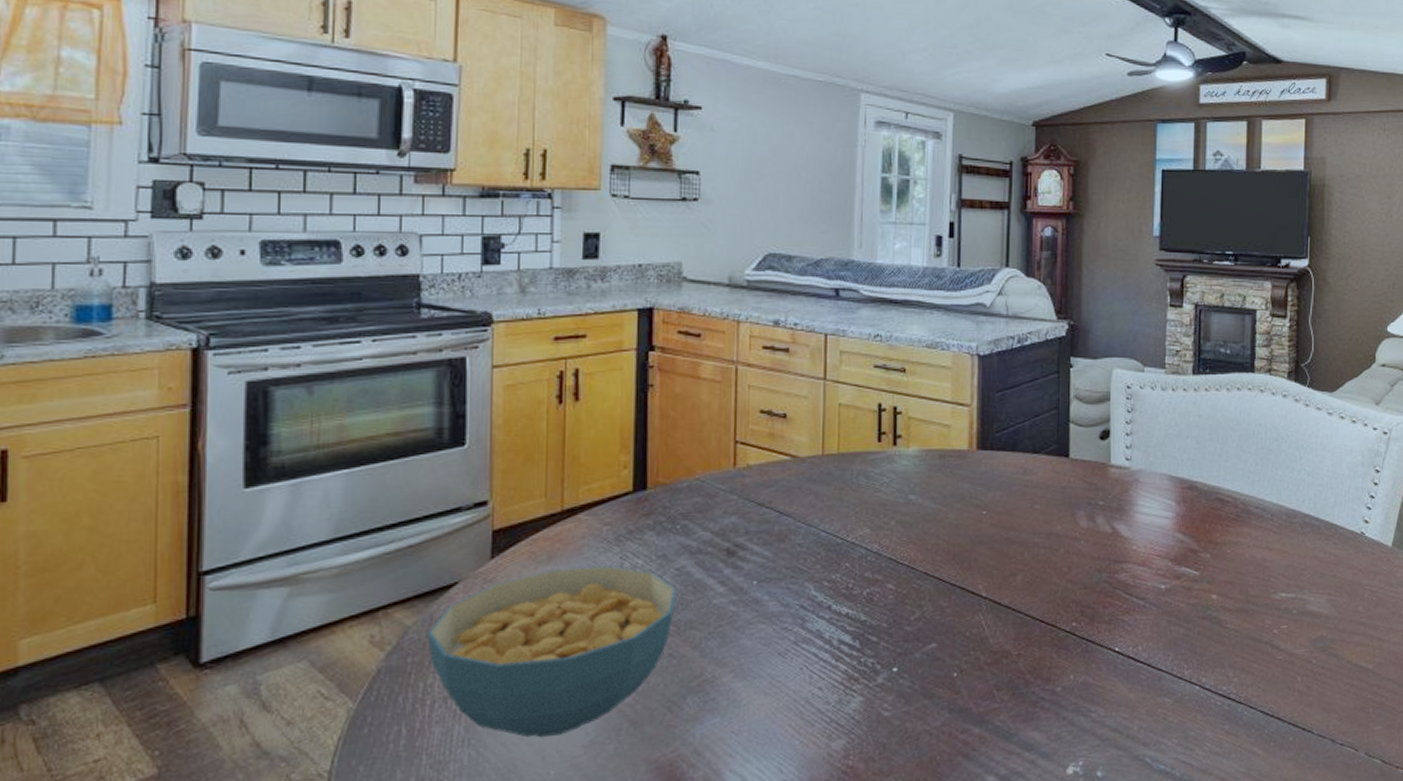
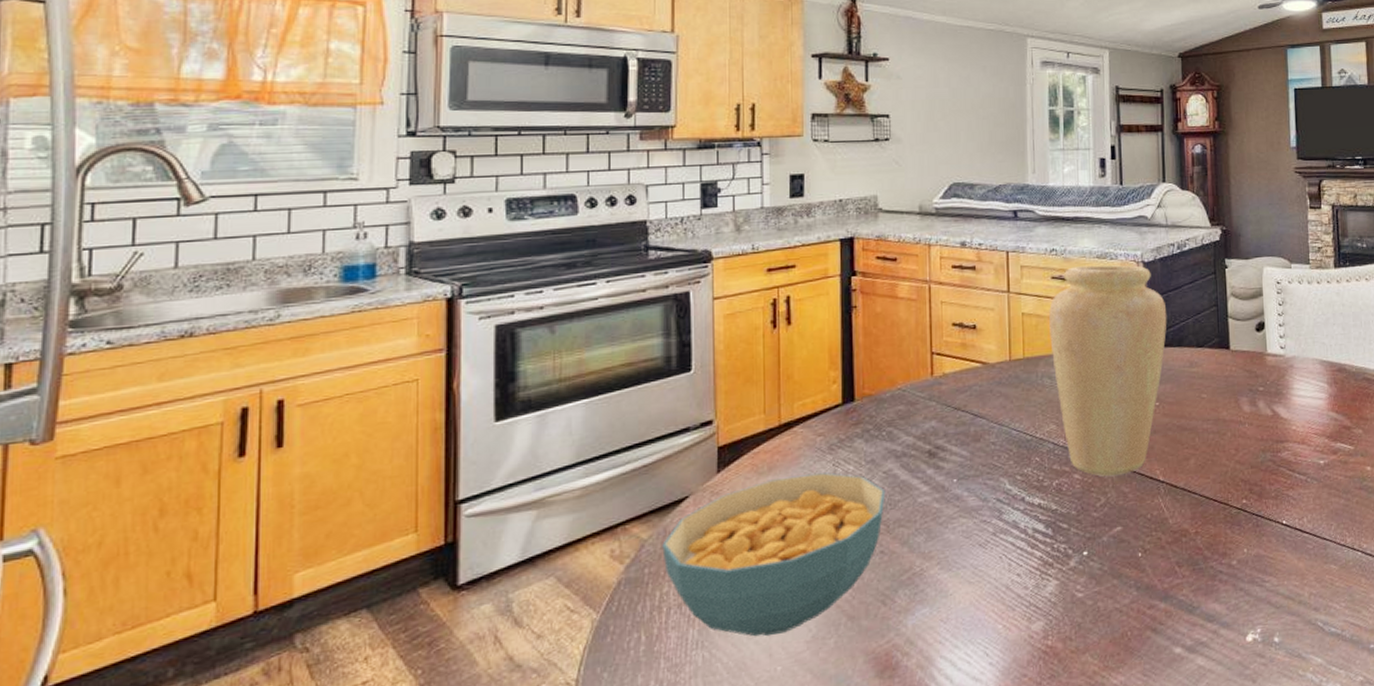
vase: none [869,355,1001,589] -> present [1049,265,1167,477]

